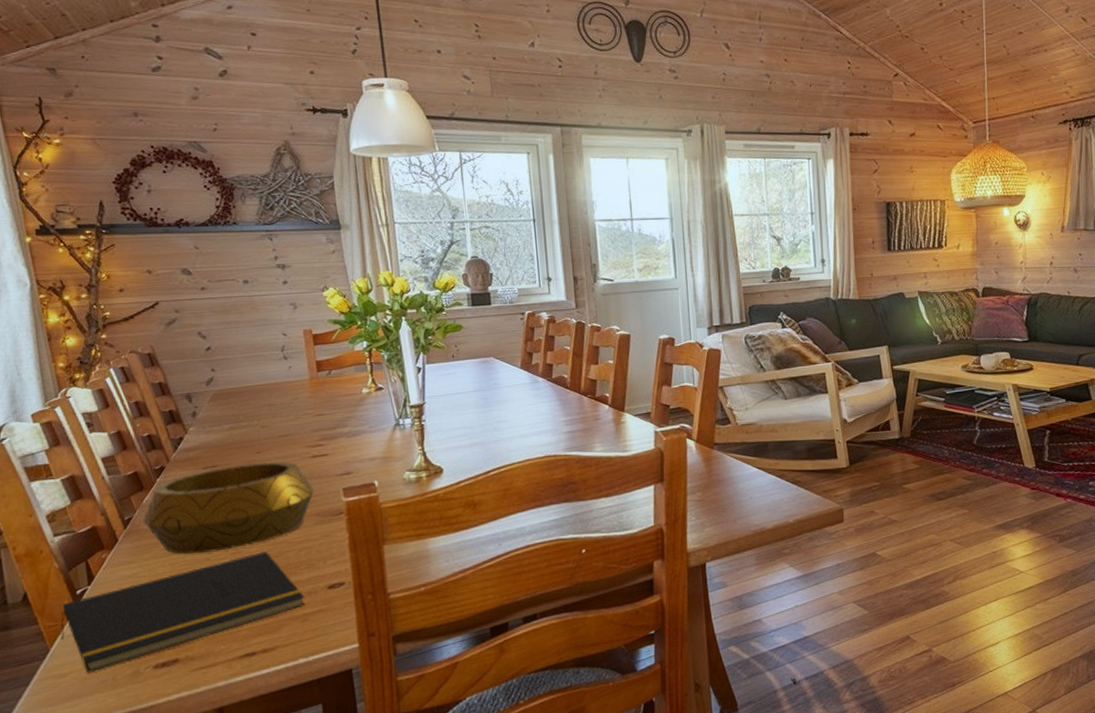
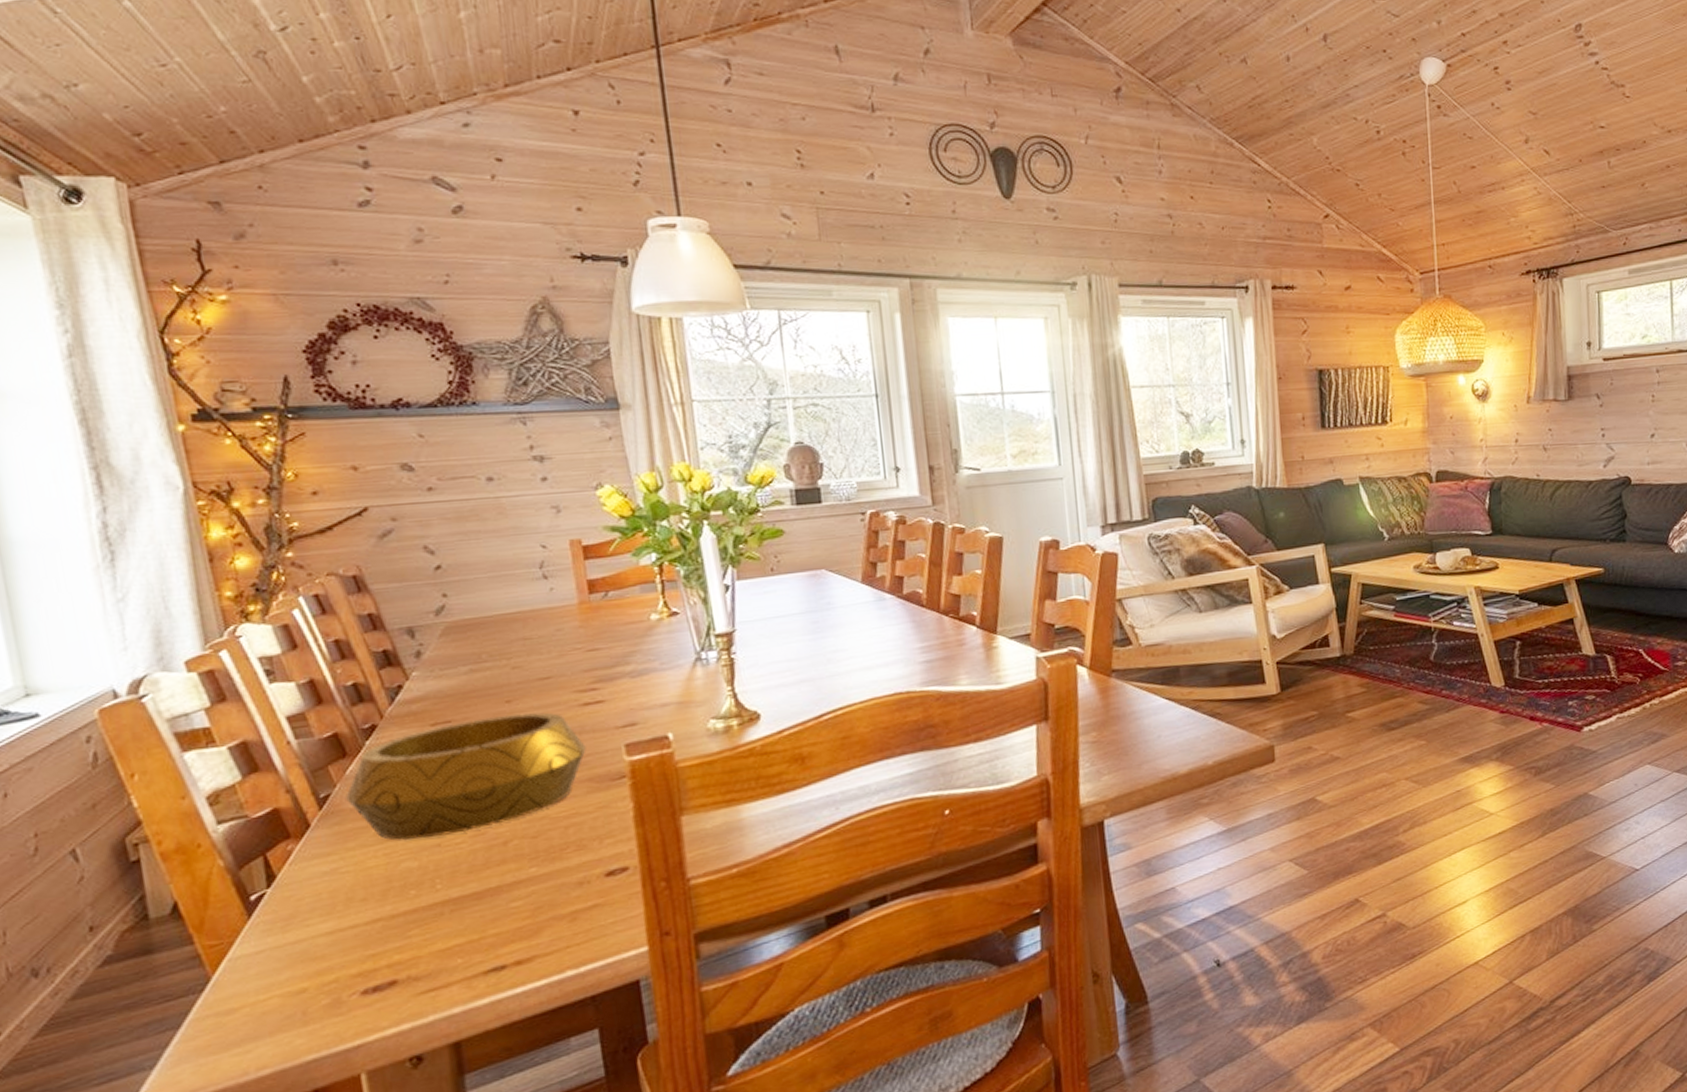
notepad: present [61,551,305,673] -> none [227,831,574,1006]

